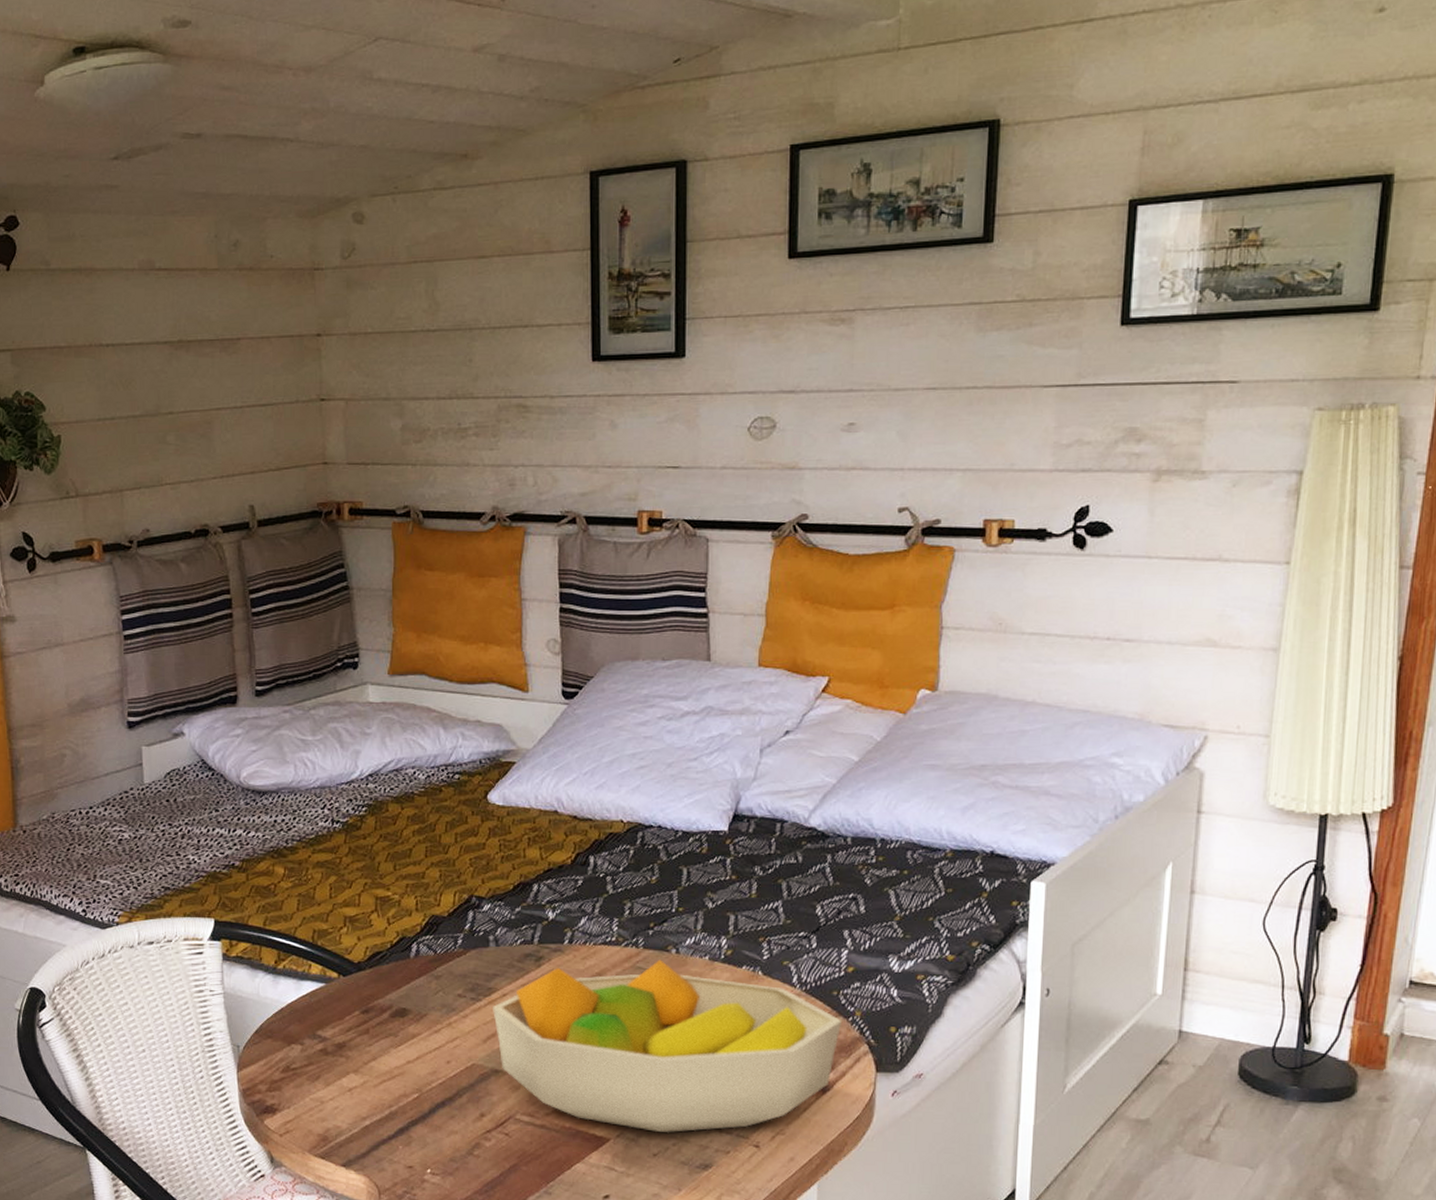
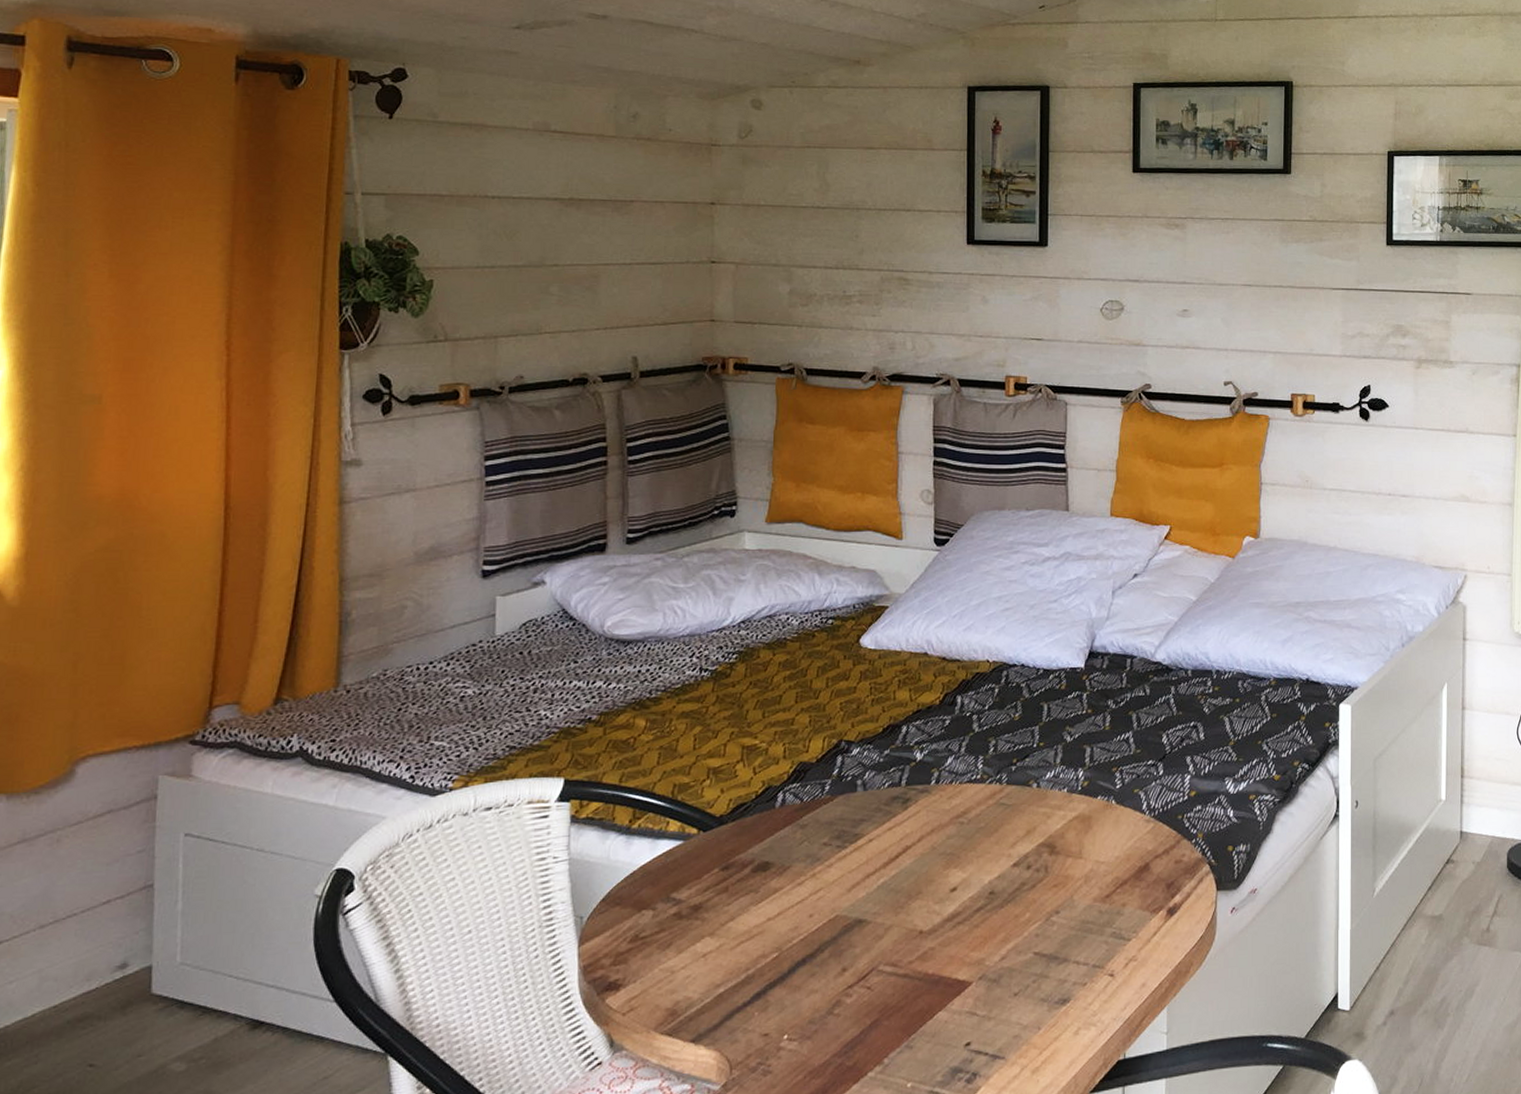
fruit bowl: present [493,959,843,1133] -> none [858,794,1187,971]

